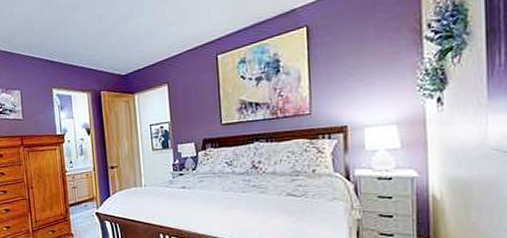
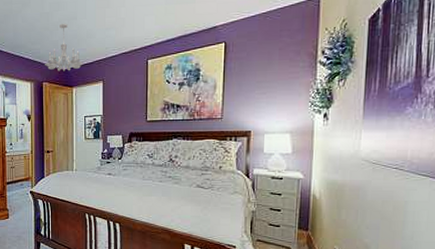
chandelier: none [101,24,145,78] -> present [45,23,84,72]

